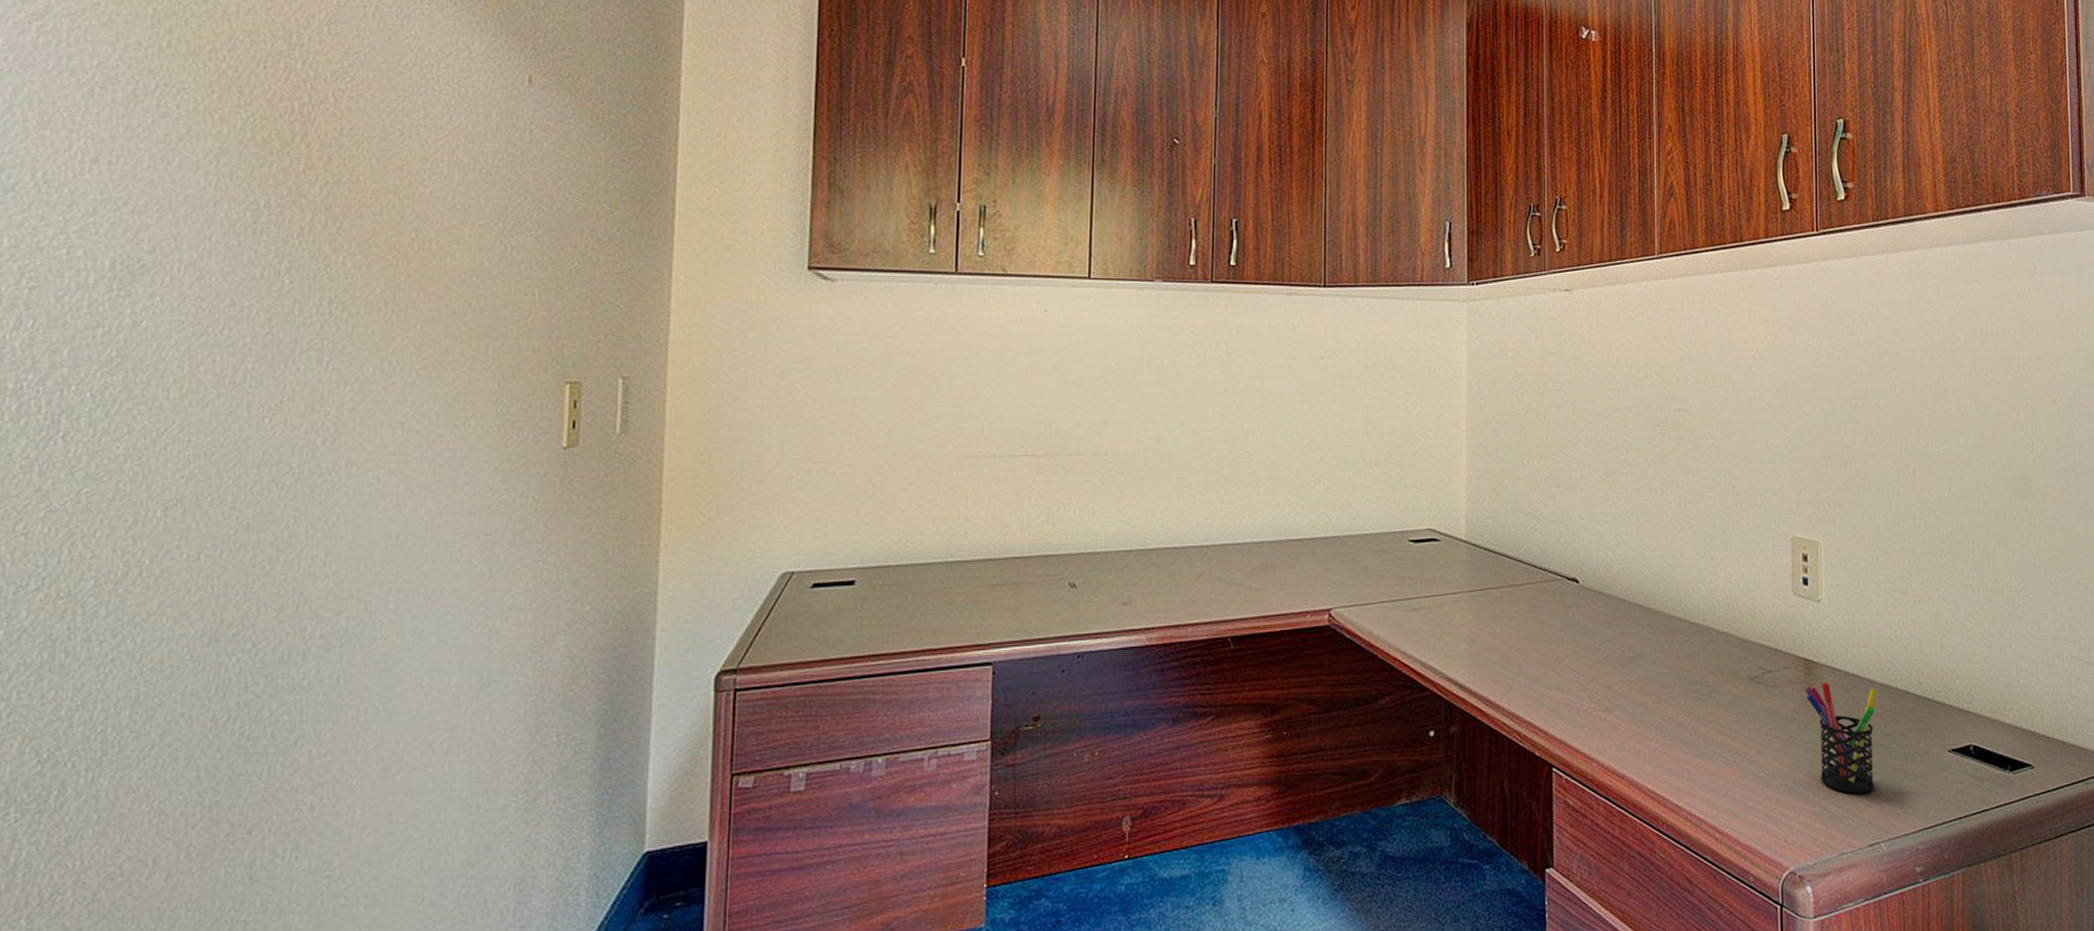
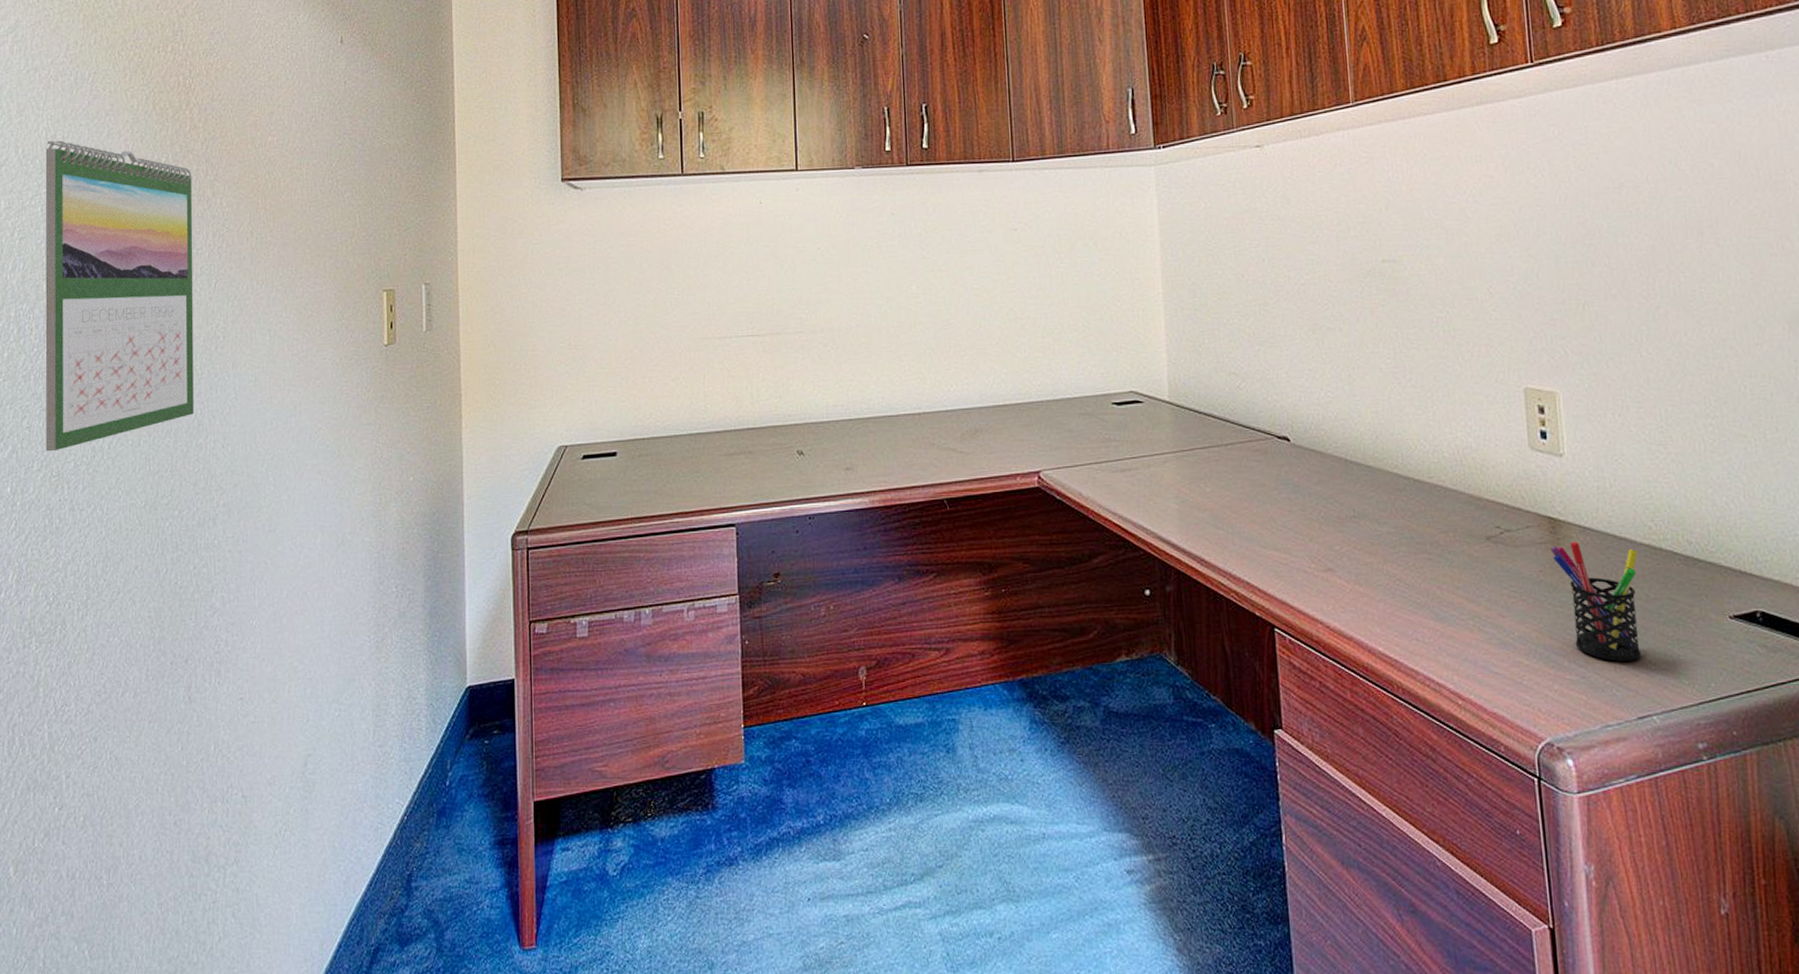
calendar: none [50,165,303,566] -> present [45,140,194,452]

